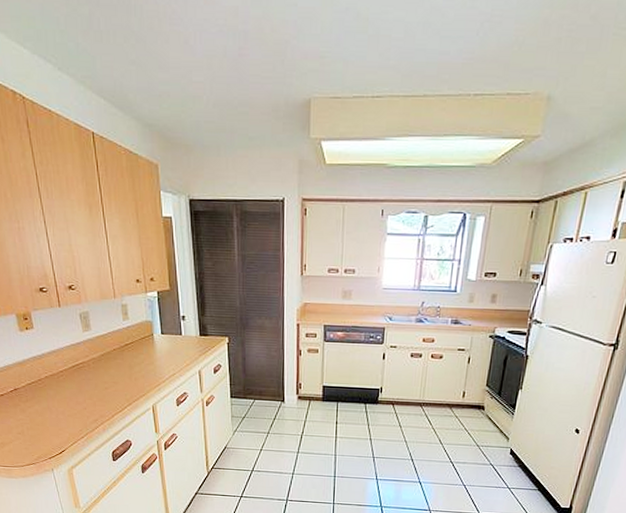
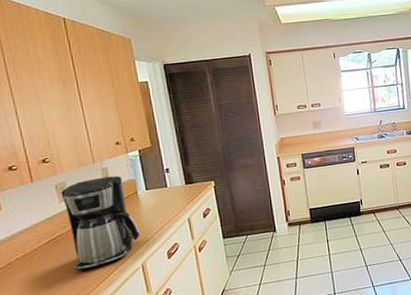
coffee maker: none [84,313,153,400] -> present [61,176,140,271]

